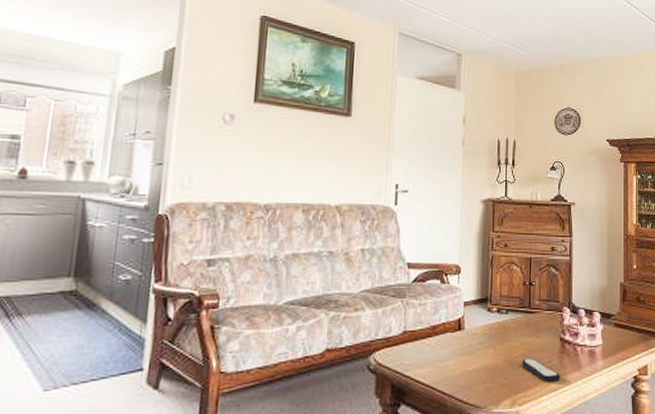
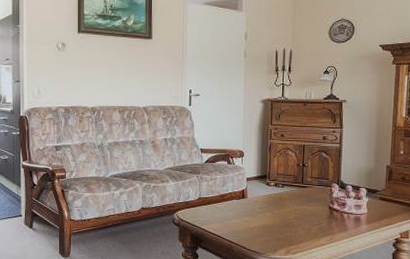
remote control: present [521,358,560,382] -> none [295,220,328,239]

